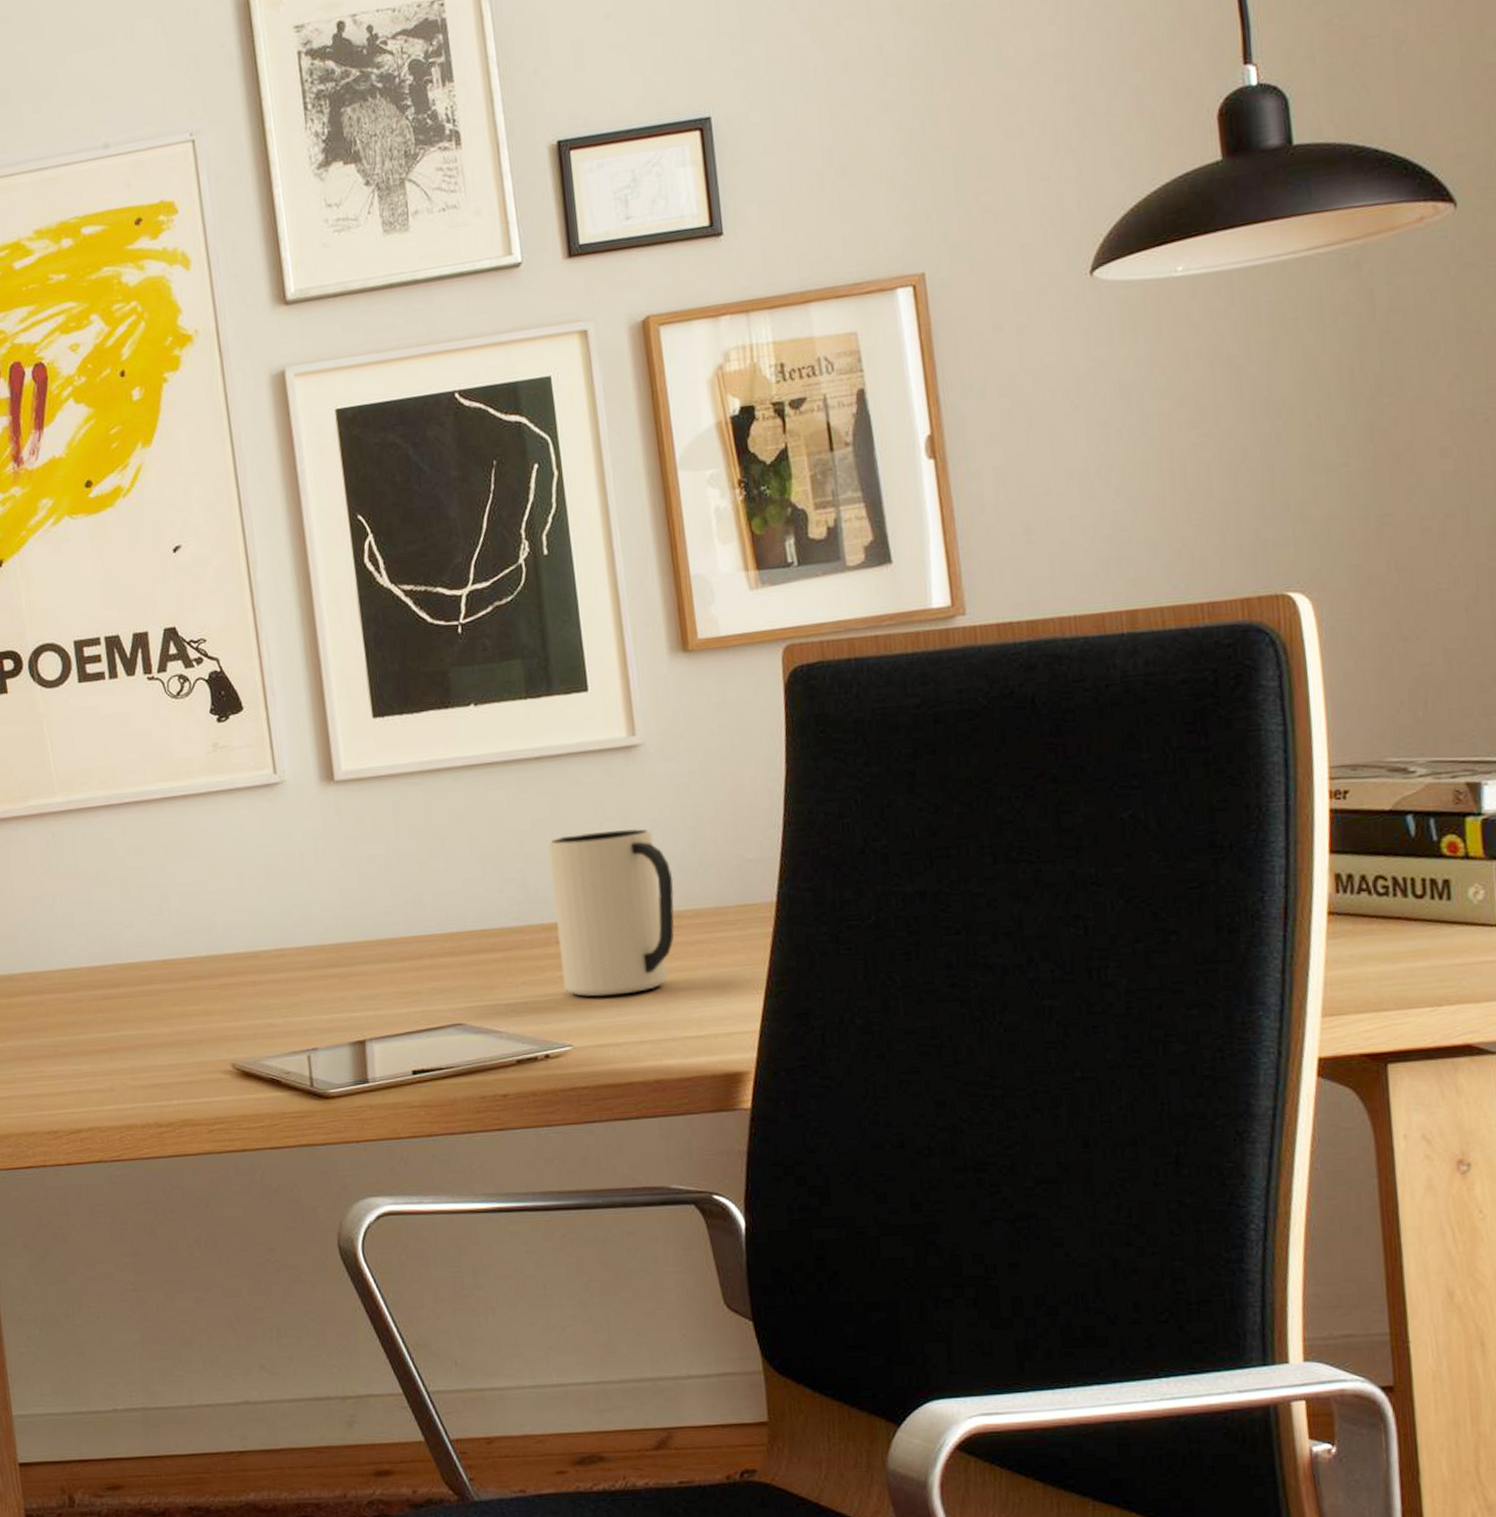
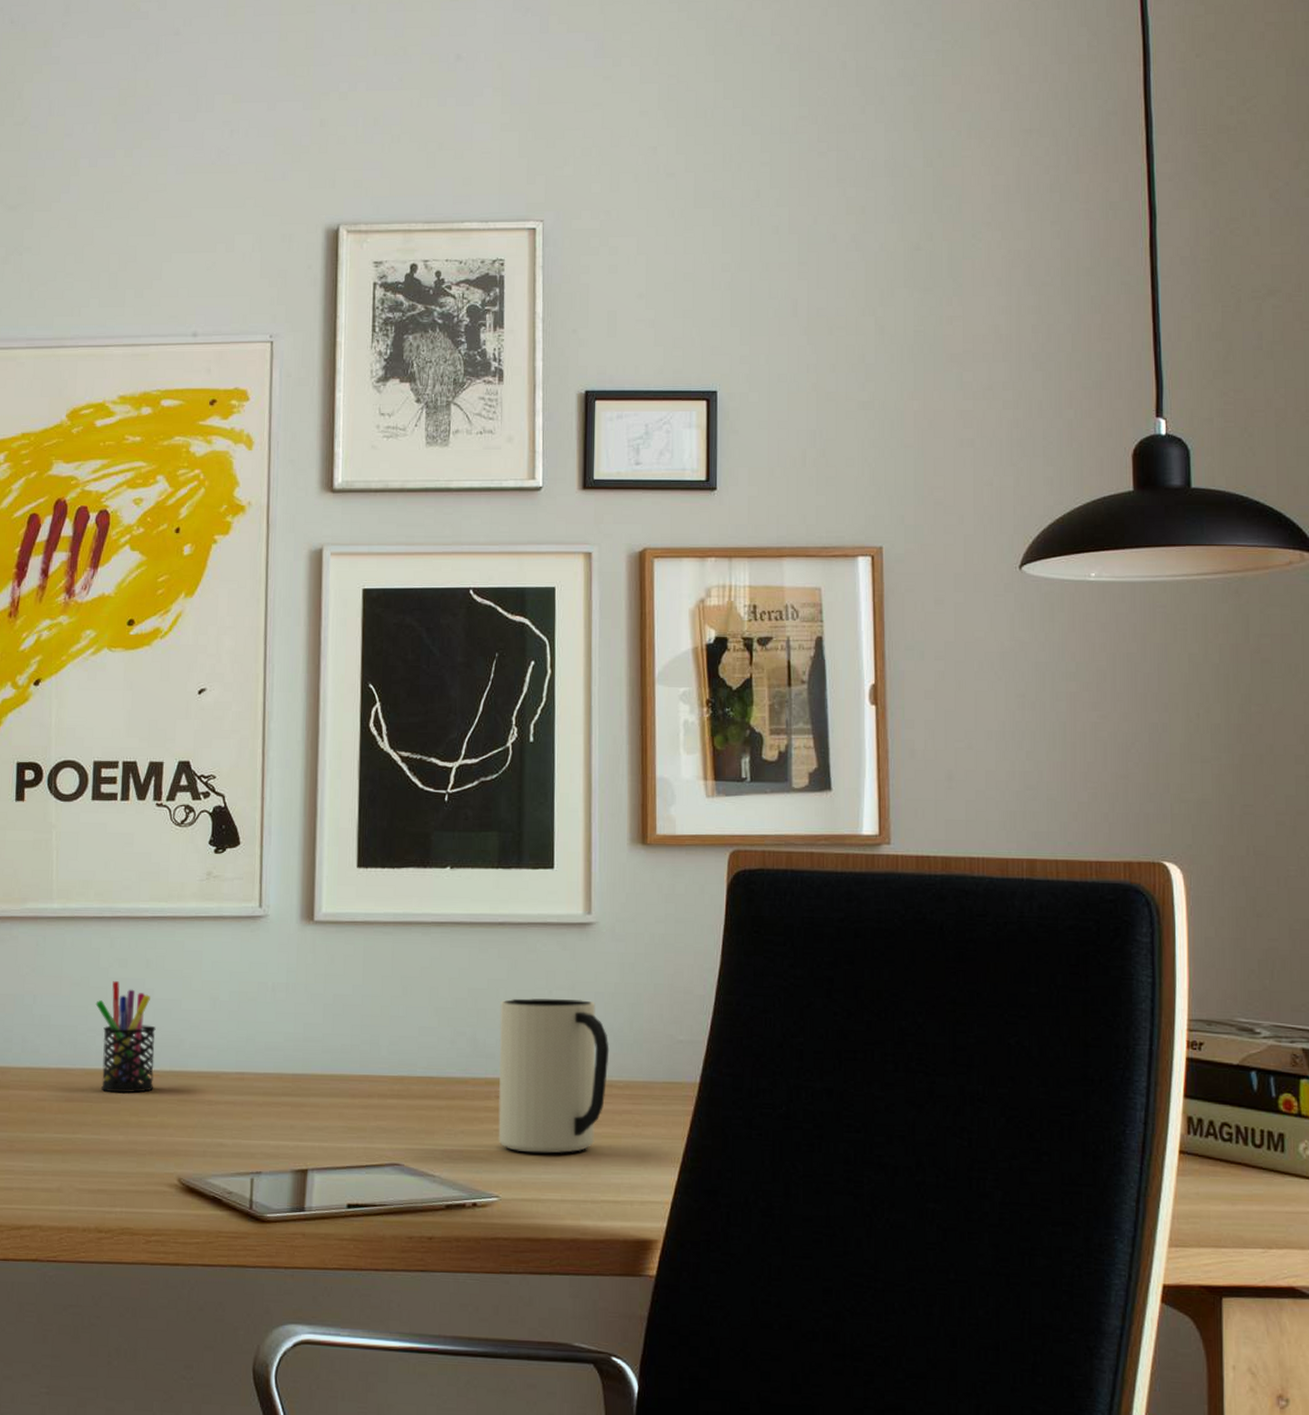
pen holder: none [117,870,193,985] -> present [95,981,156,1093]

